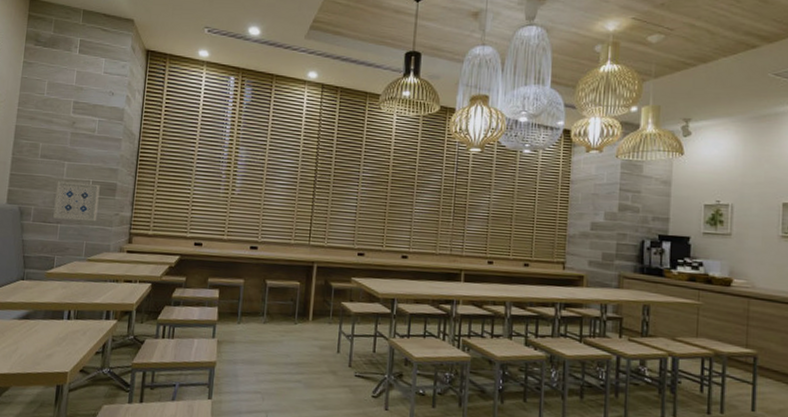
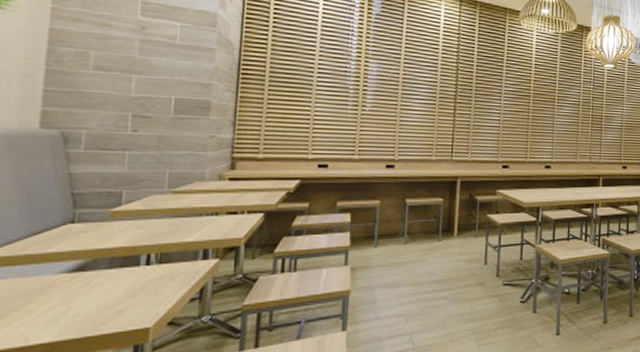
wall art: present [53,181,100,222] -> none [117,98,187,147]

